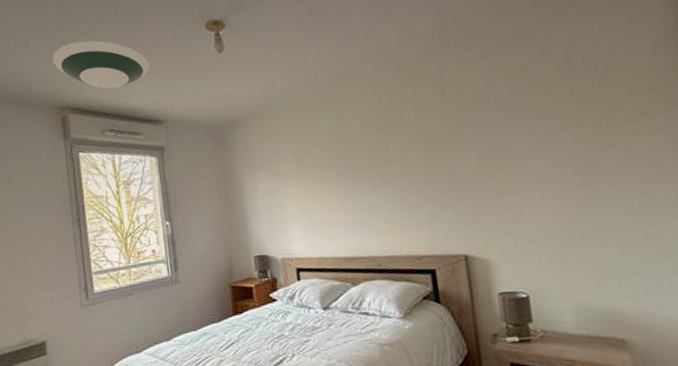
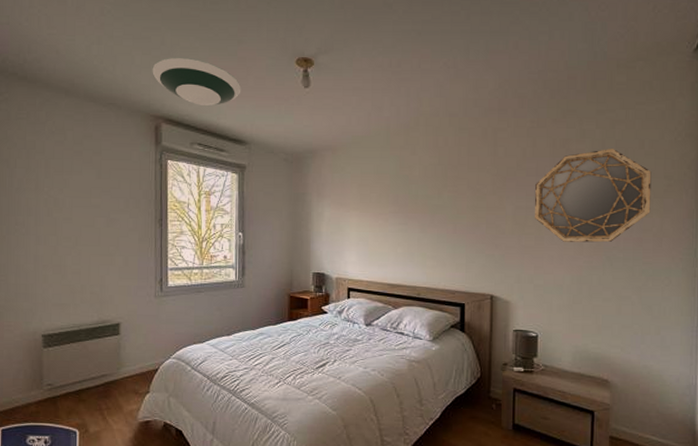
home mirror: none [496,67,640,182] -> present [535,149,652,243]

